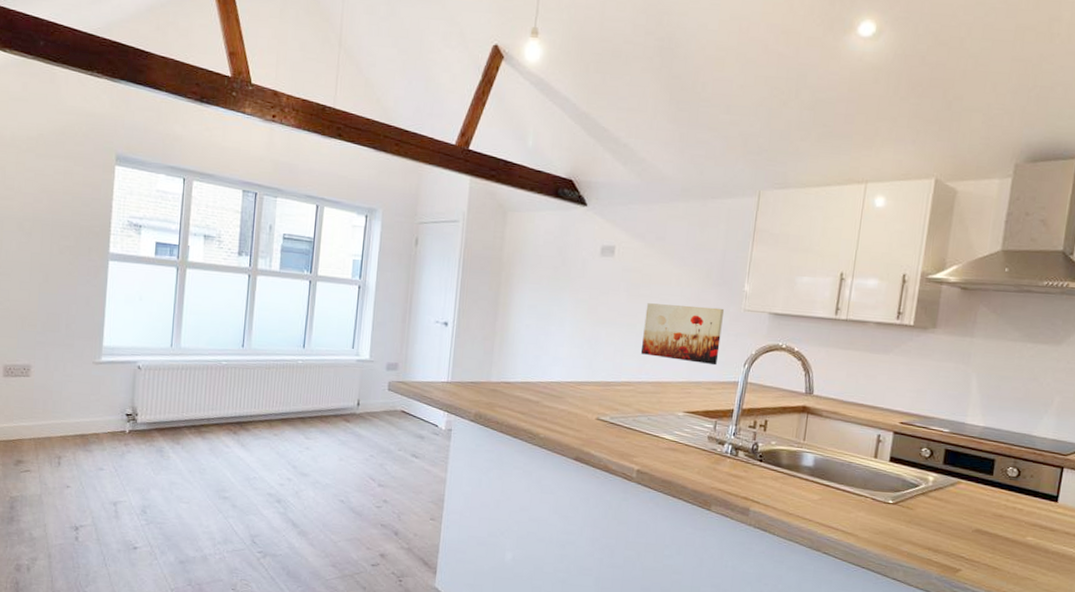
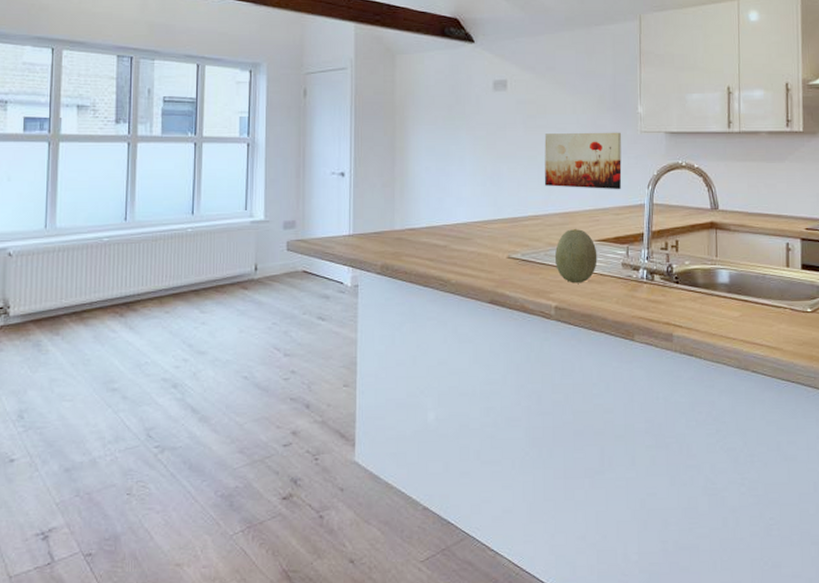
fruit: none [642,398,685,451] -> present [554,228,598,284]

